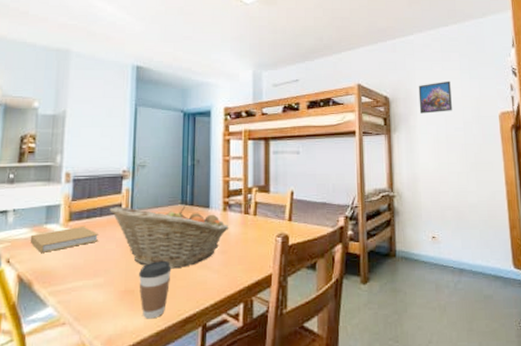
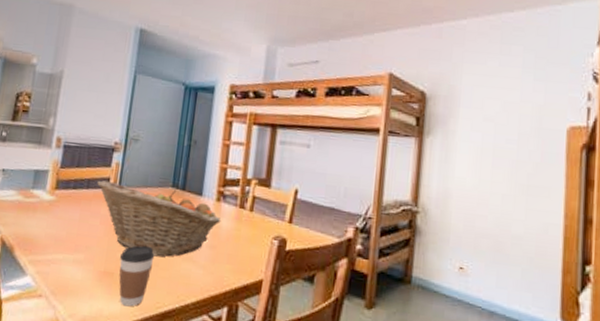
book: present [30,227,99,254] -> none [15,196,84,219]
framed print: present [418,81,452,114] -> none [462,80,508,118]

